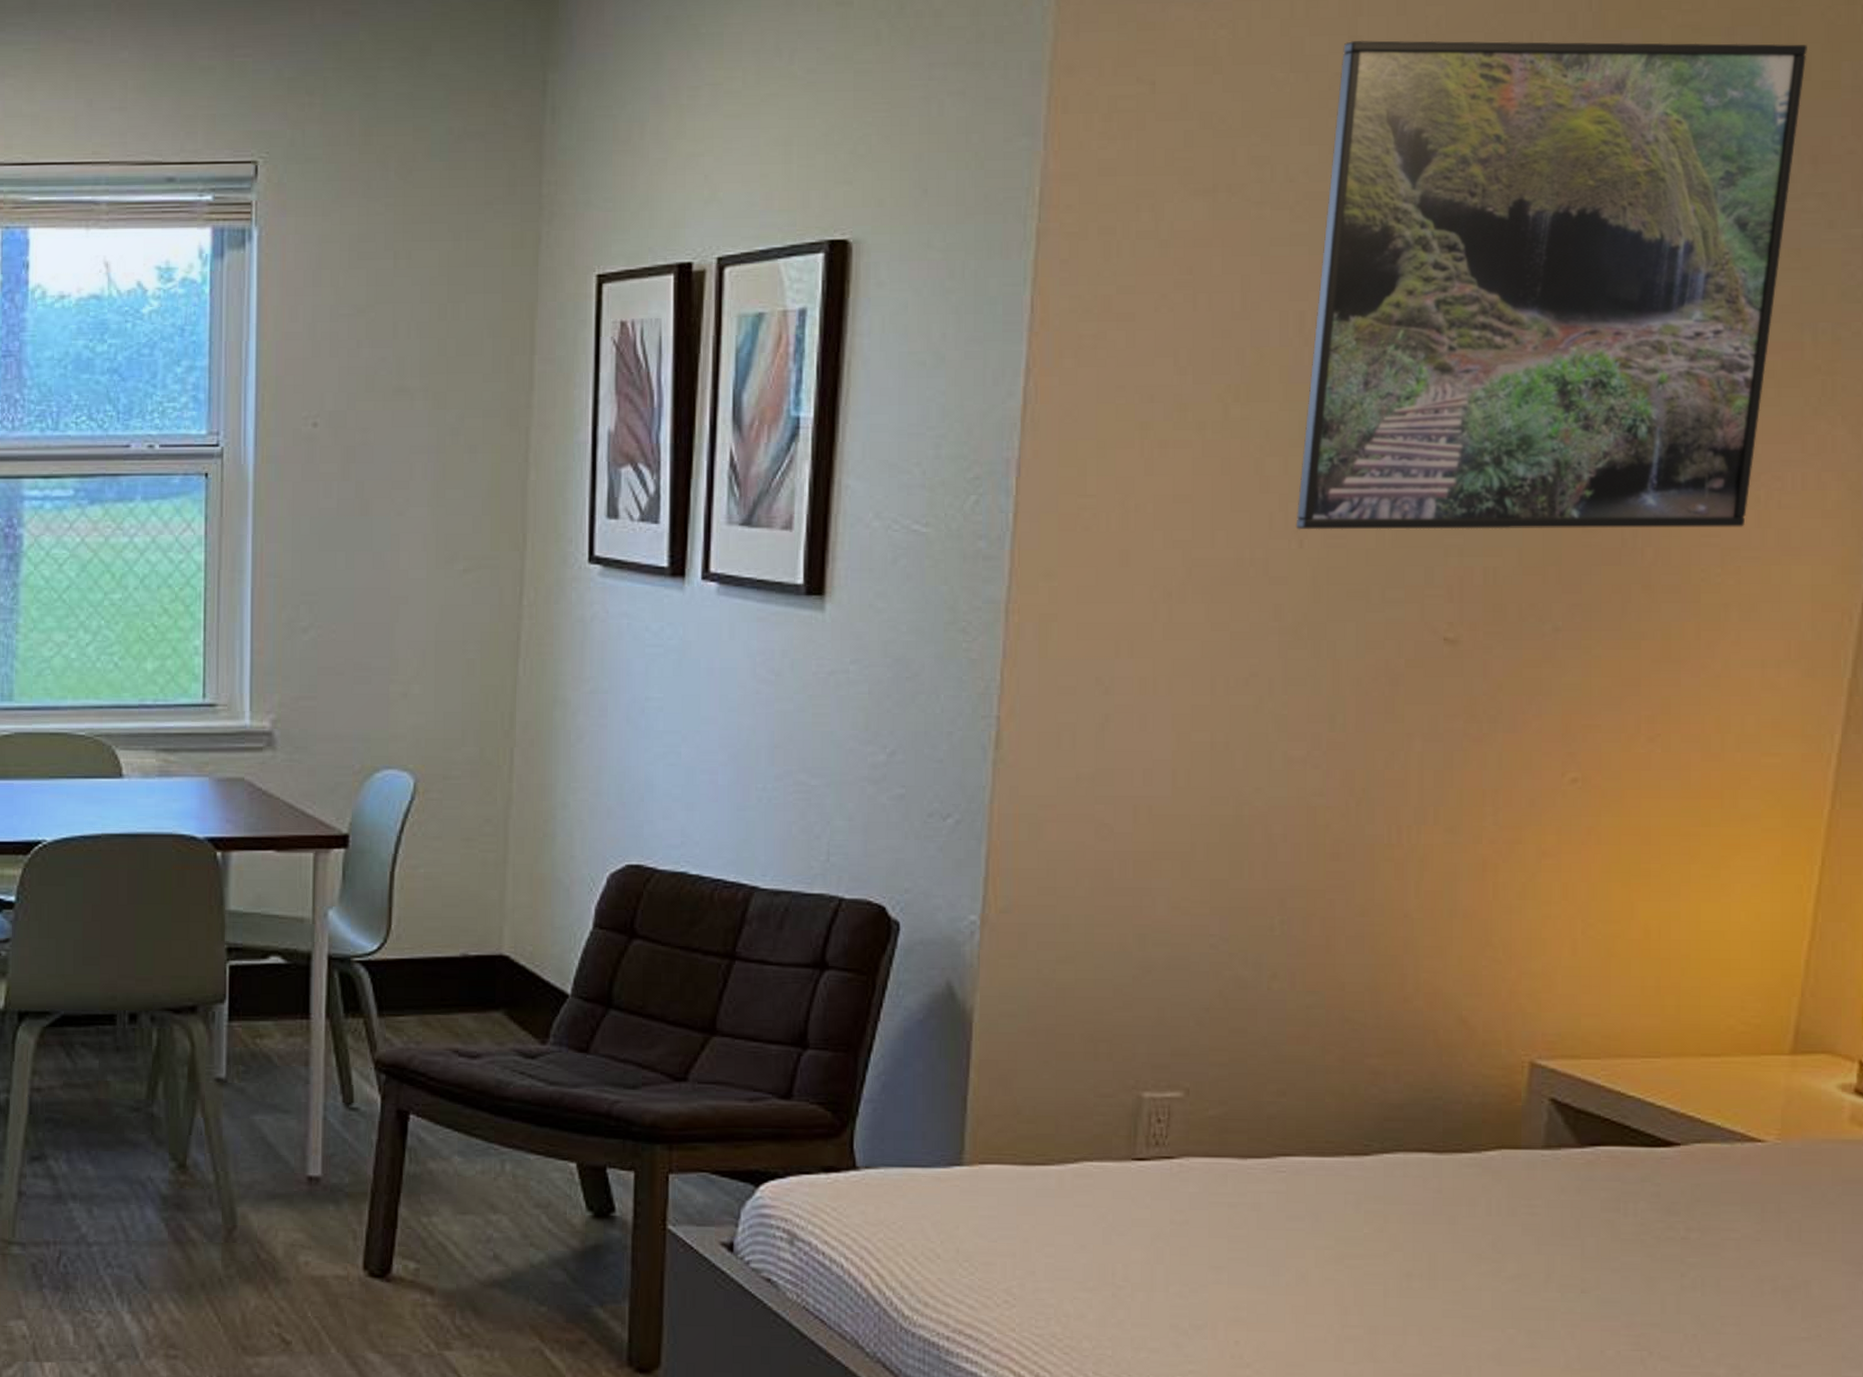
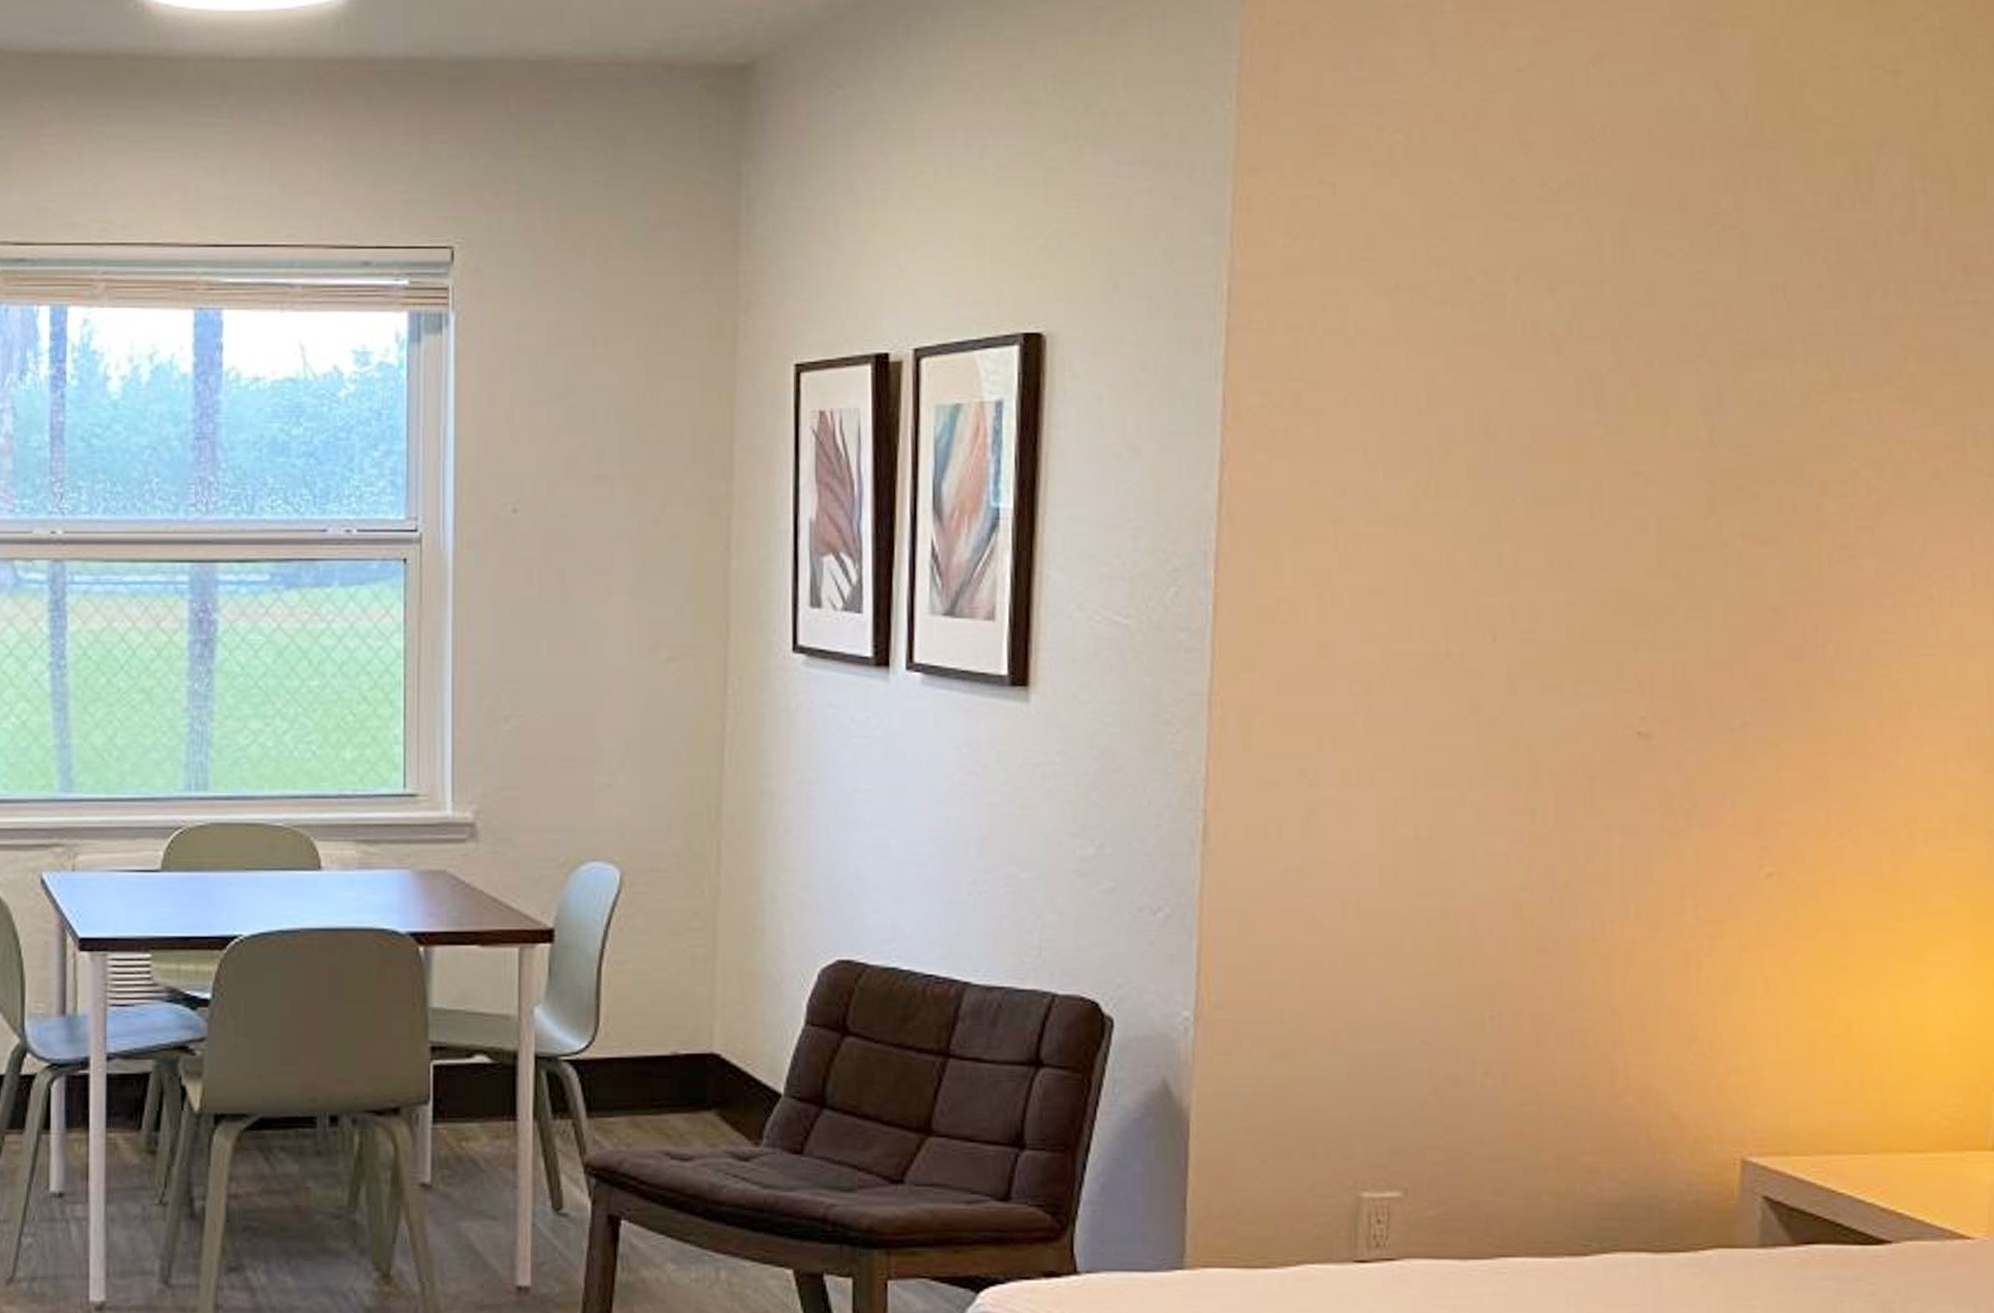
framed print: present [1295,40,1807,530] -> none [1489,146,1953,625]

